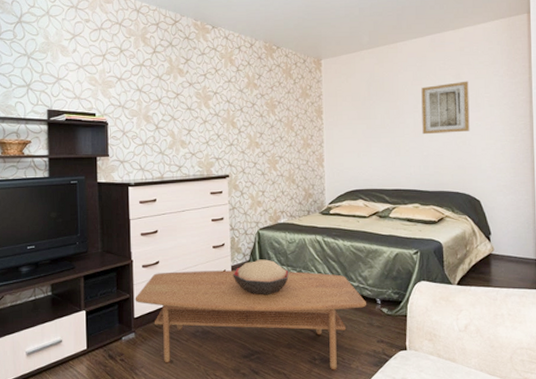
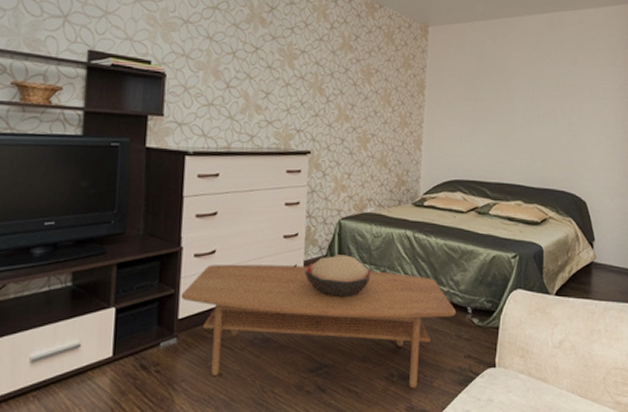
wall art: present [421,81,470,135] -> none [532,68,585,125]

